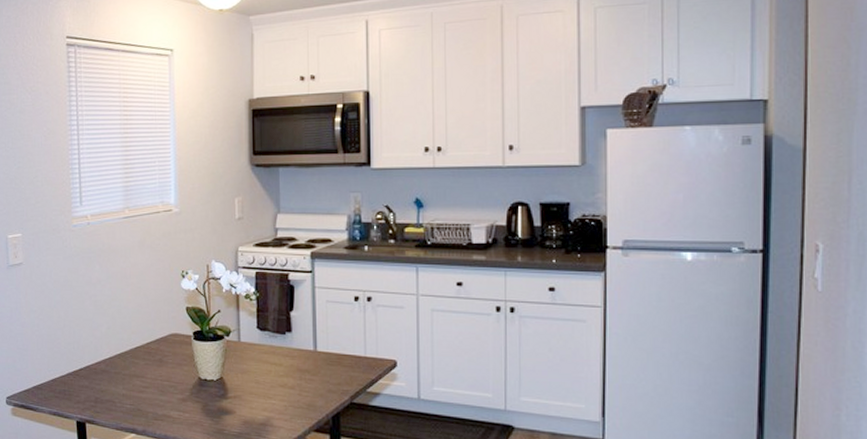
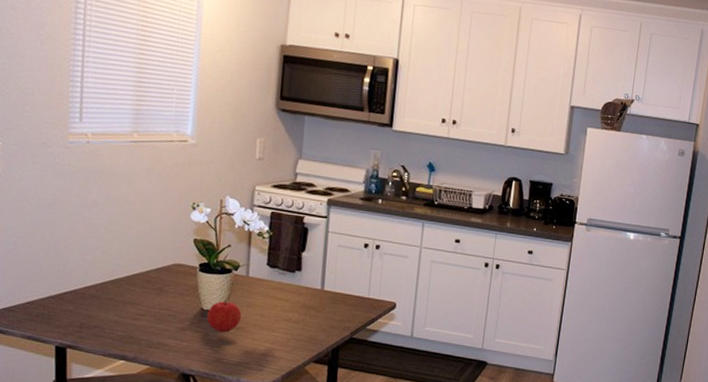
fruit: none [205,368,238,402] -> present [207,300,242,333]

